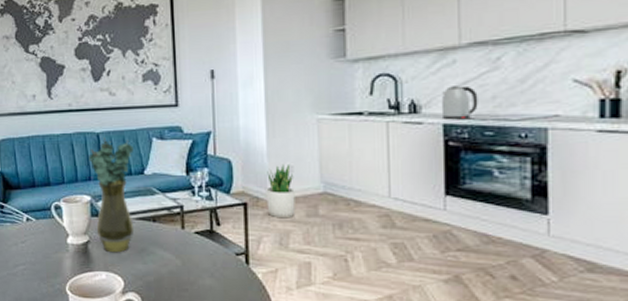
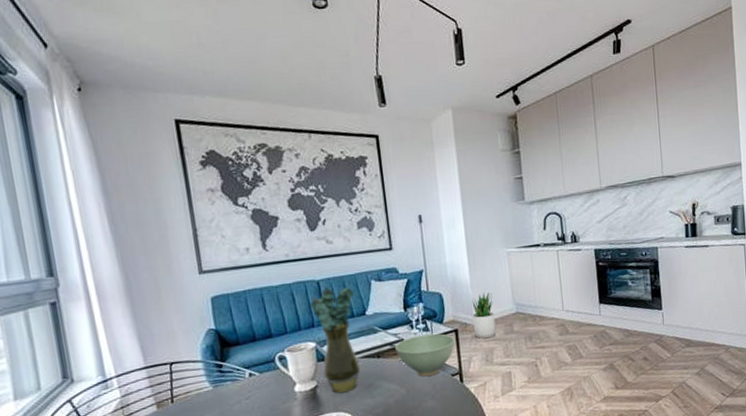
bowl: none [173,204,244,251] -> present [395,333,456,377]
kettle: present [441,85,478,120] -> none [592,219,616,246]

